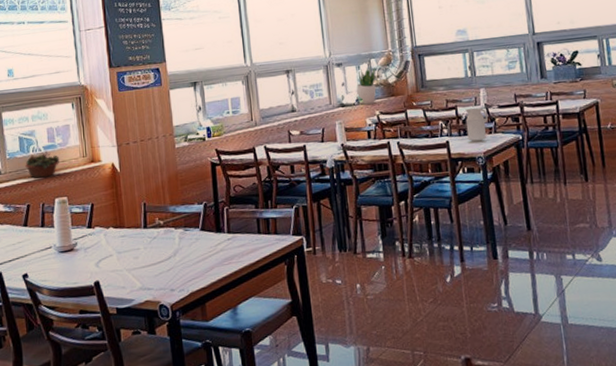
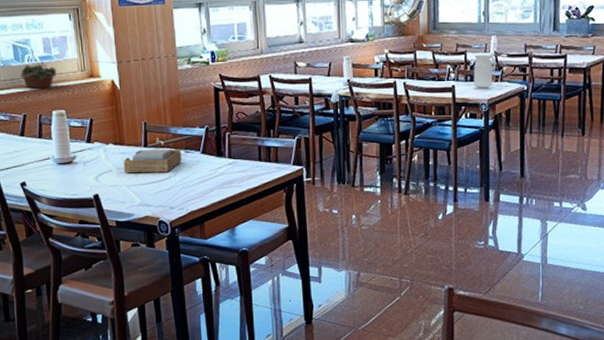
napkin holder: none [123,228,181,257] -> present [123,149,182,174]
planter: present [356,66,377,105] -> none [366,3,389,43]

